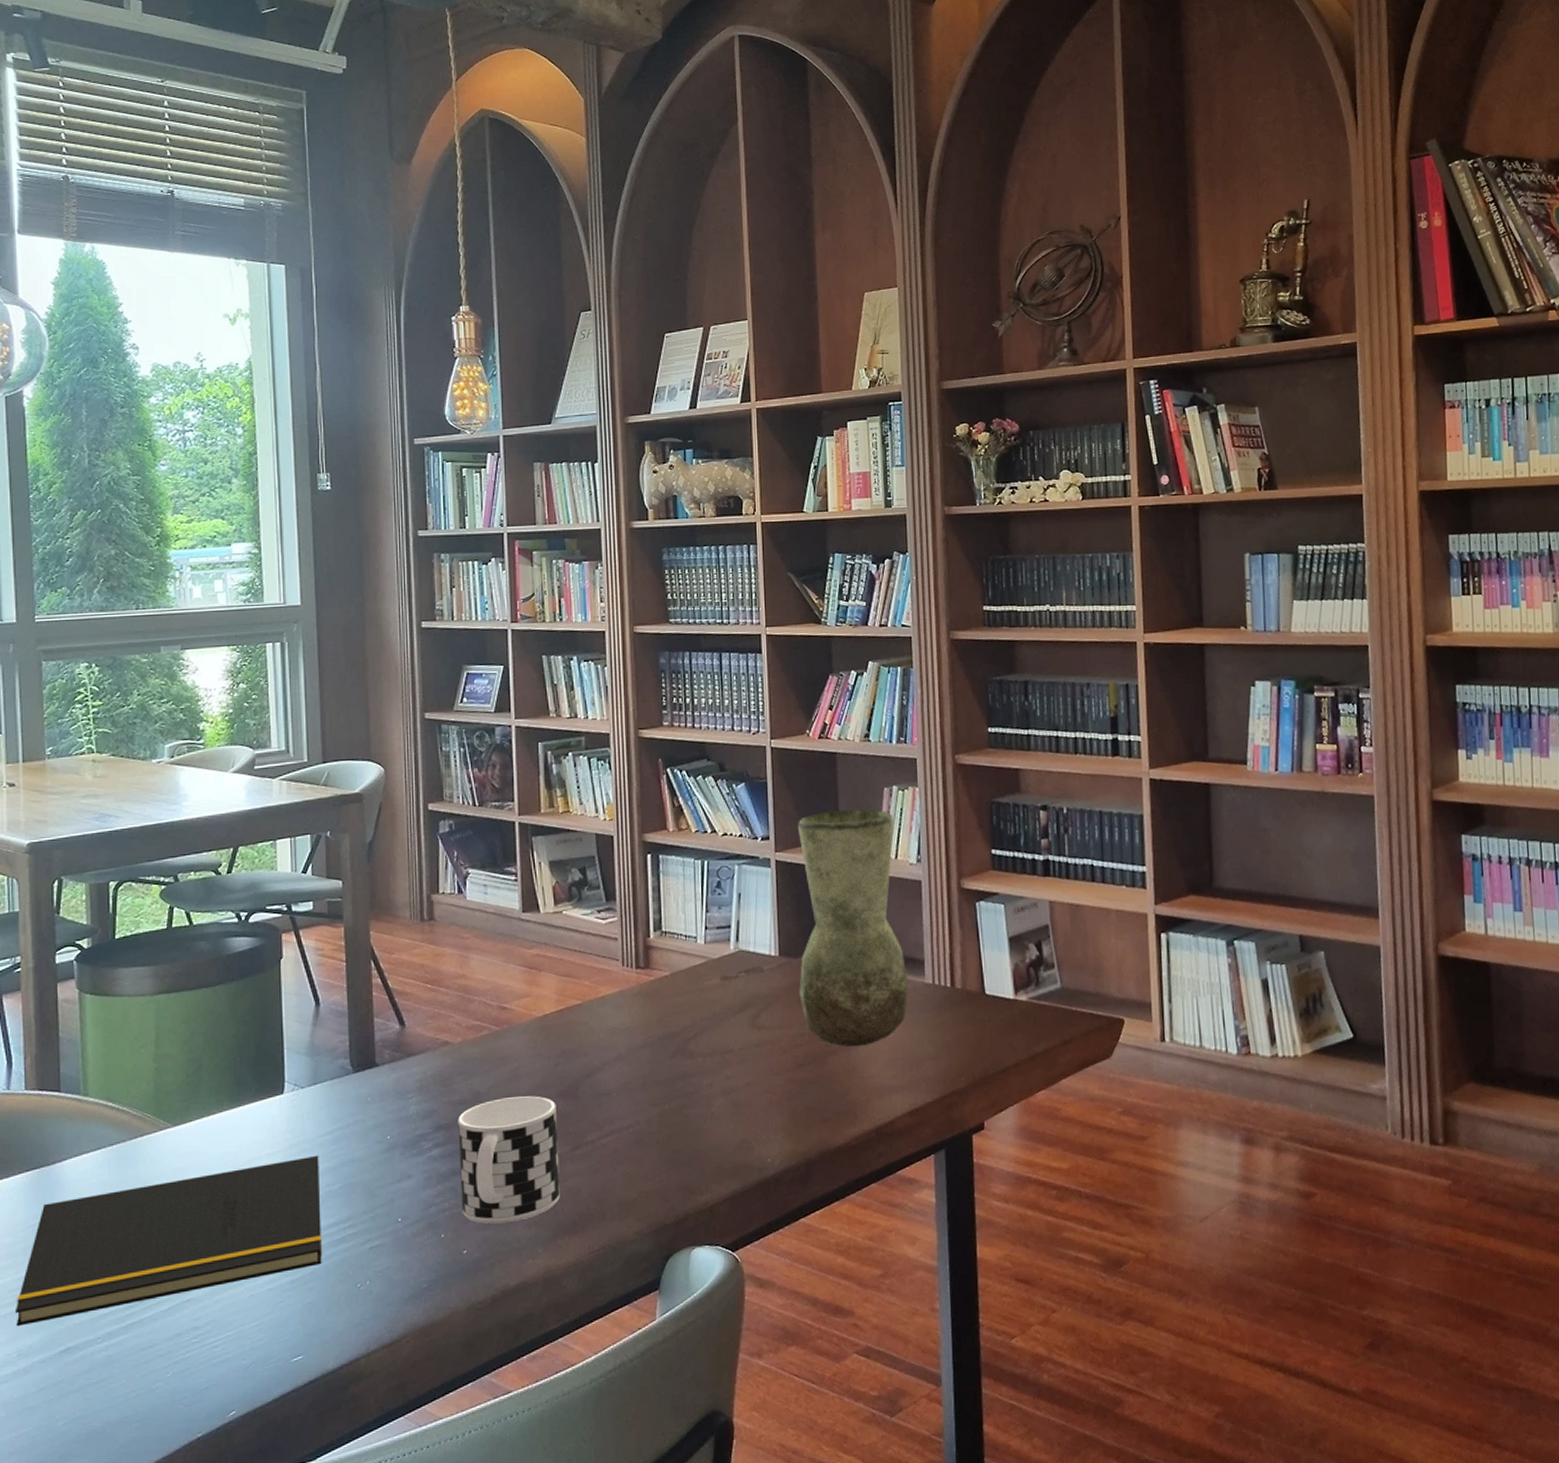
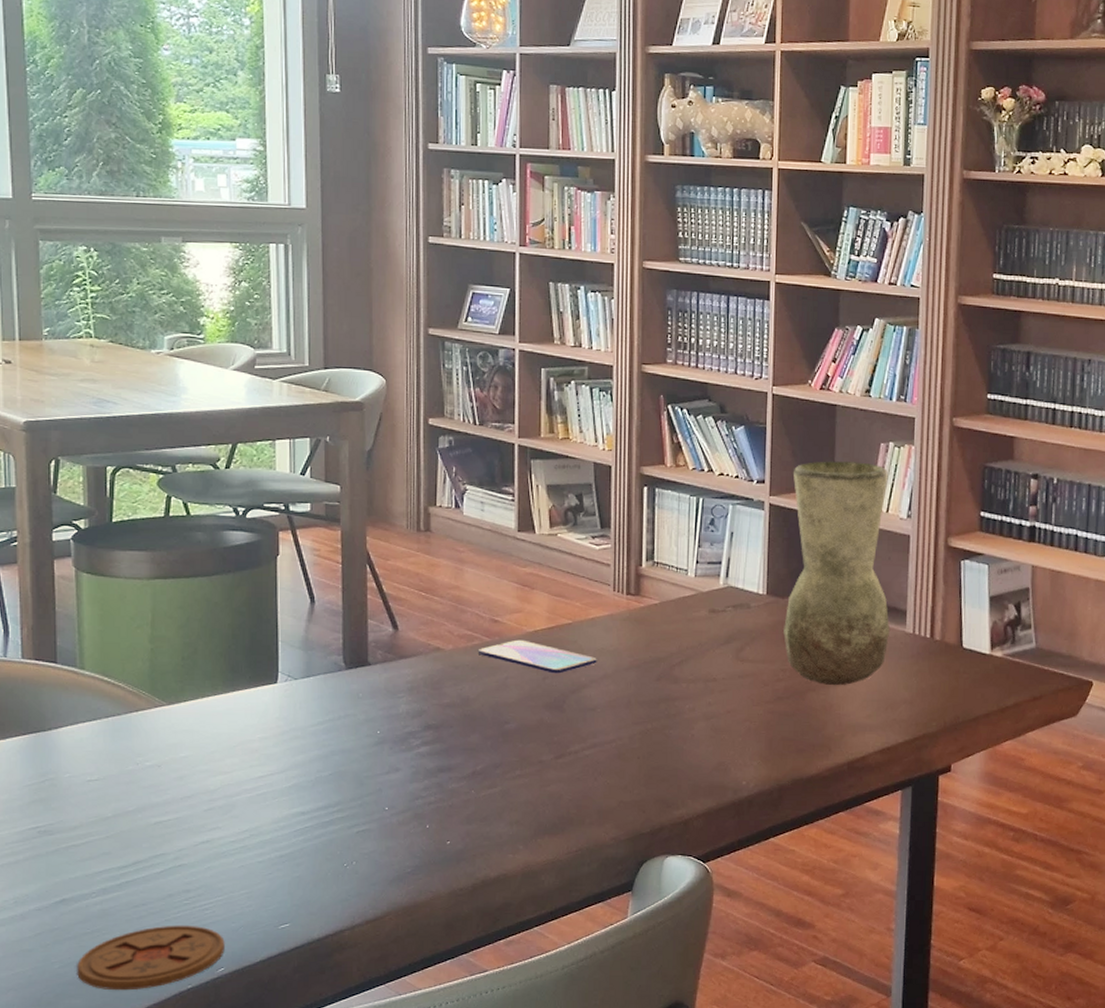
notepad: present [16,1155,322,1327] -> none [13,742,311,876]
coaster: none [82,1365,236,1446] -> present [77,925,225,991]
cup: present [458,1096,560,1224] -> none [446,705,543,820]
smartphone: none [487,1025,610,1059] -> present [477,639,597,674]

